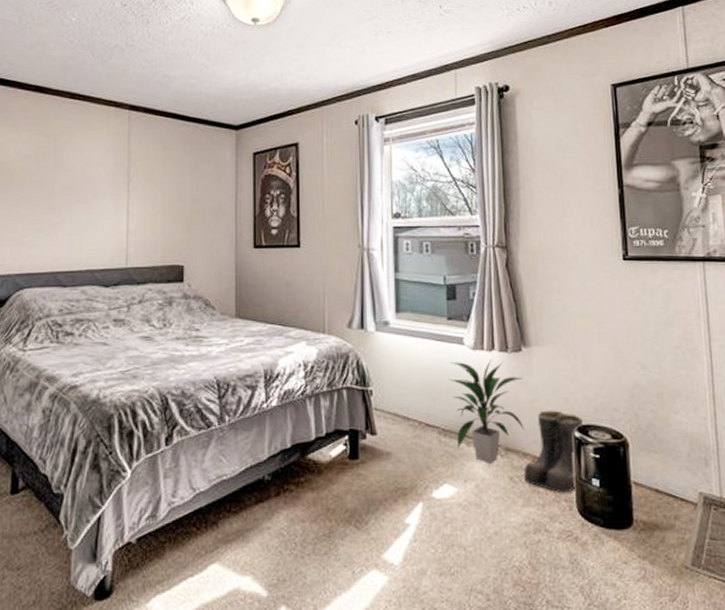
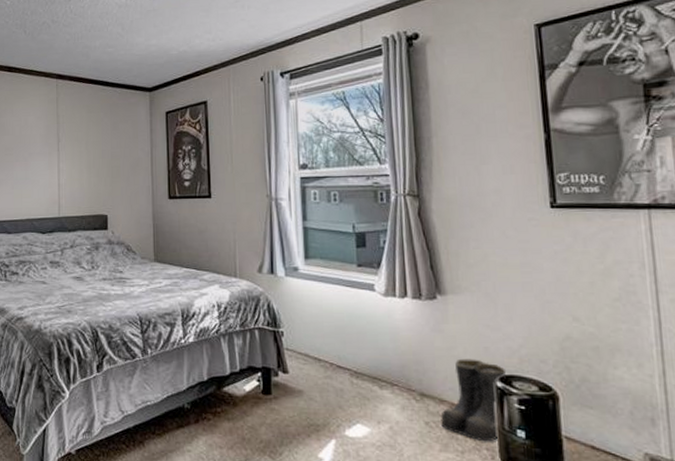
indoor plant: present [449,360,526,464] -> none [360,307,442,407]

